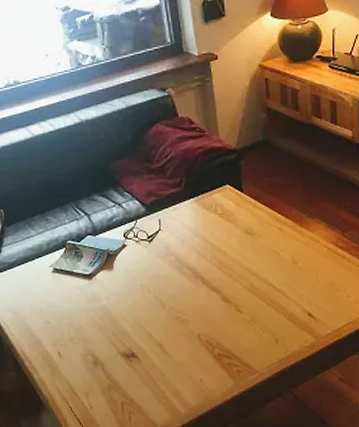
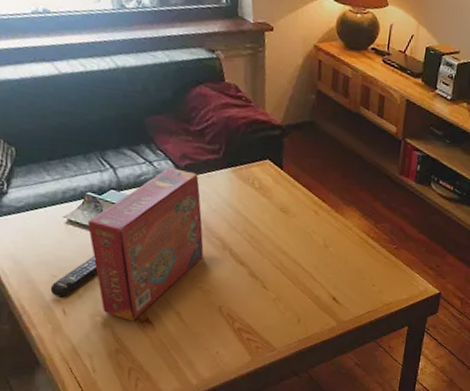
remote control: none [45,300,84,341] -> present [50,256,98,298]
board game: none [70,206,177,358] -> present [87,167,204,322]

